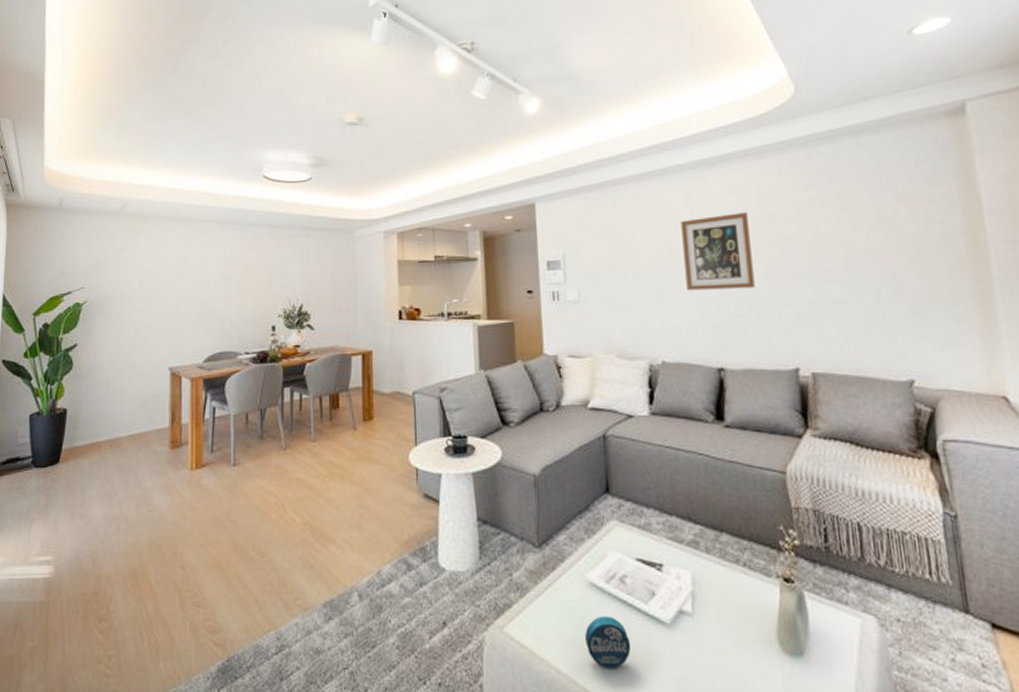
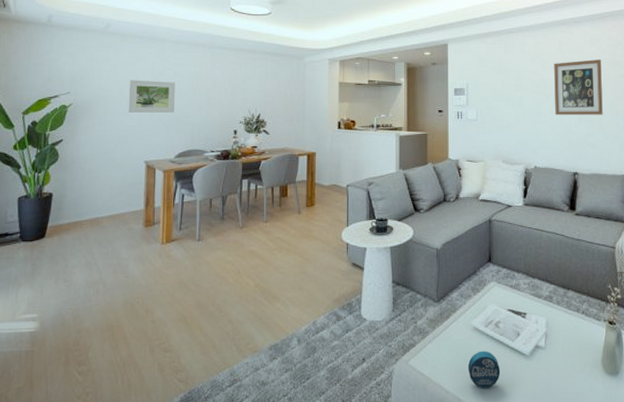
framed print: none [149,269,202,309] -> present [128,80,175,113]

